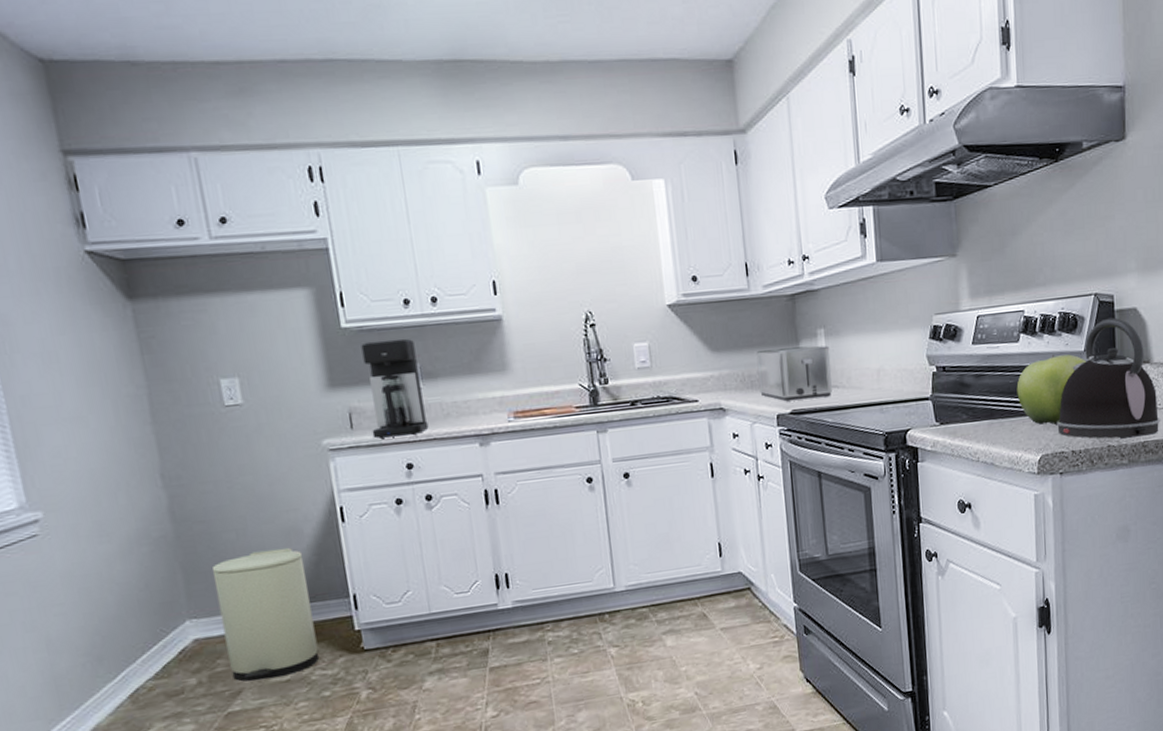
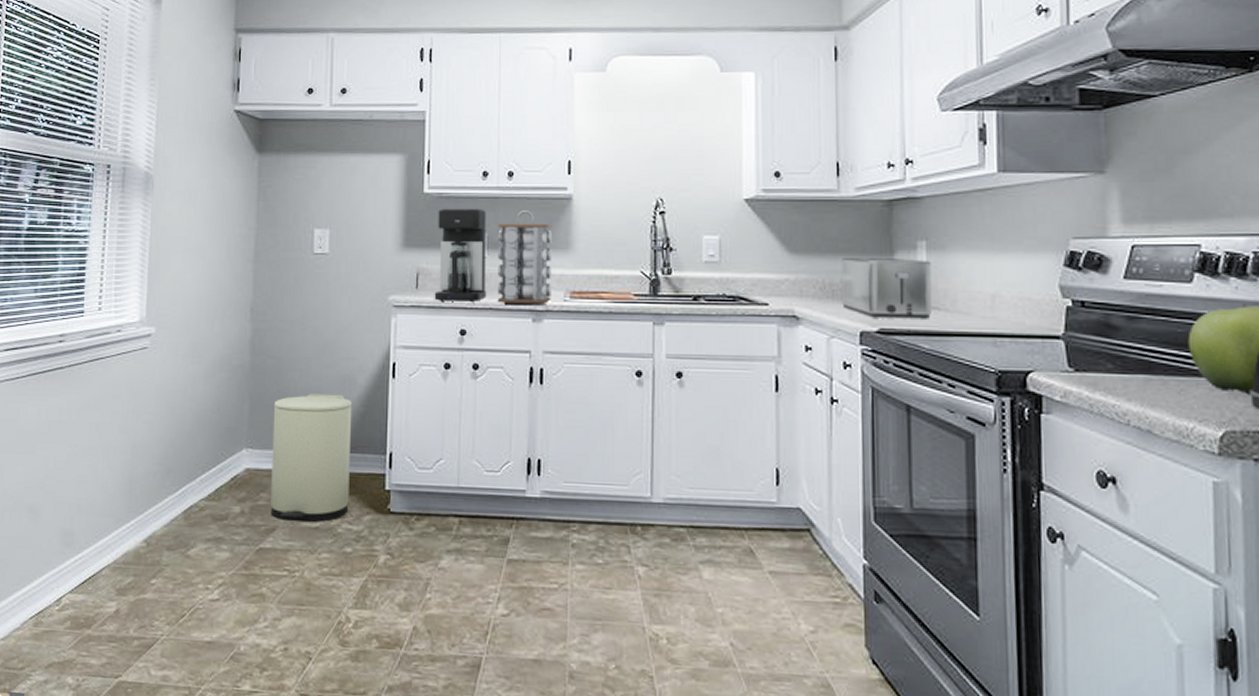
spice rack: none [429,336,496,433] -> present [497,211,552,305]

